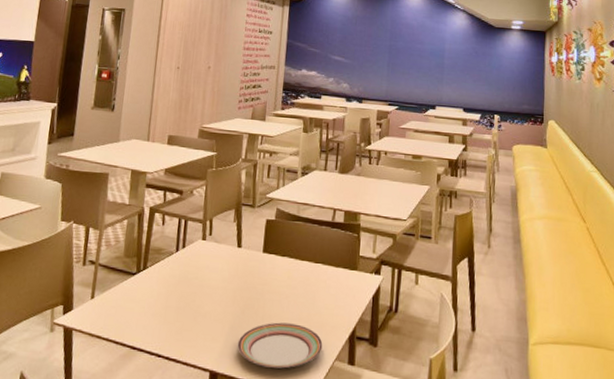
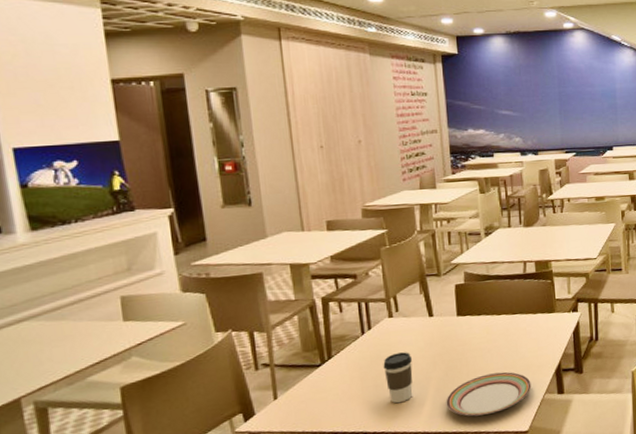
coffee cup: none [187,278,215,332] -> present [383,352,413,404]

